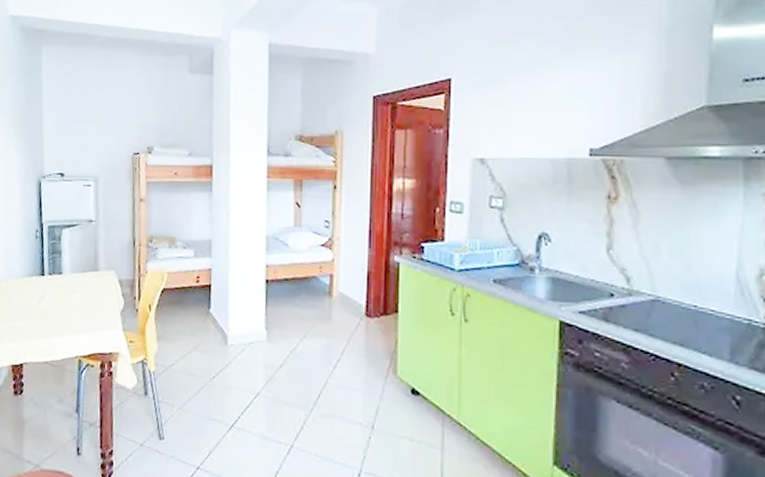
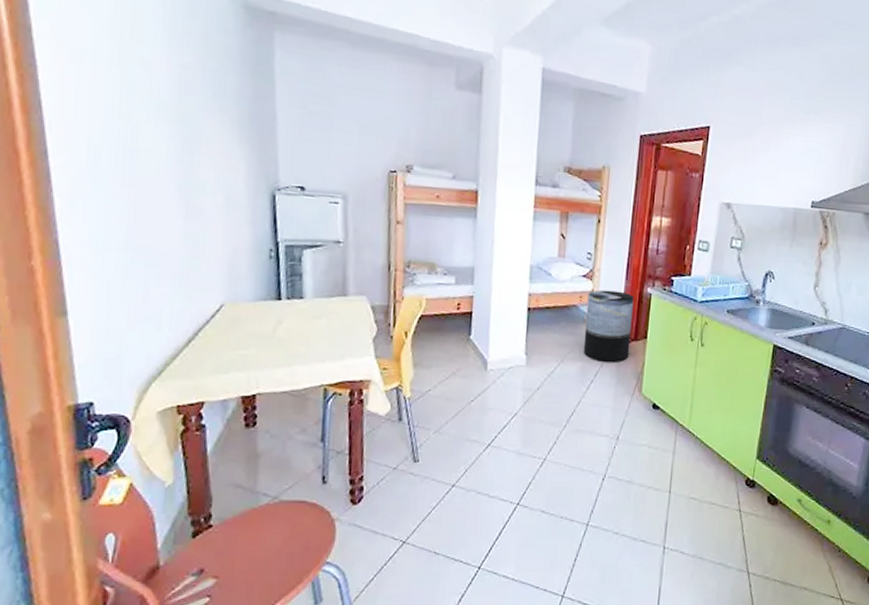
trash can: none [326,259,380,339] -> present [583,290,634,362]

